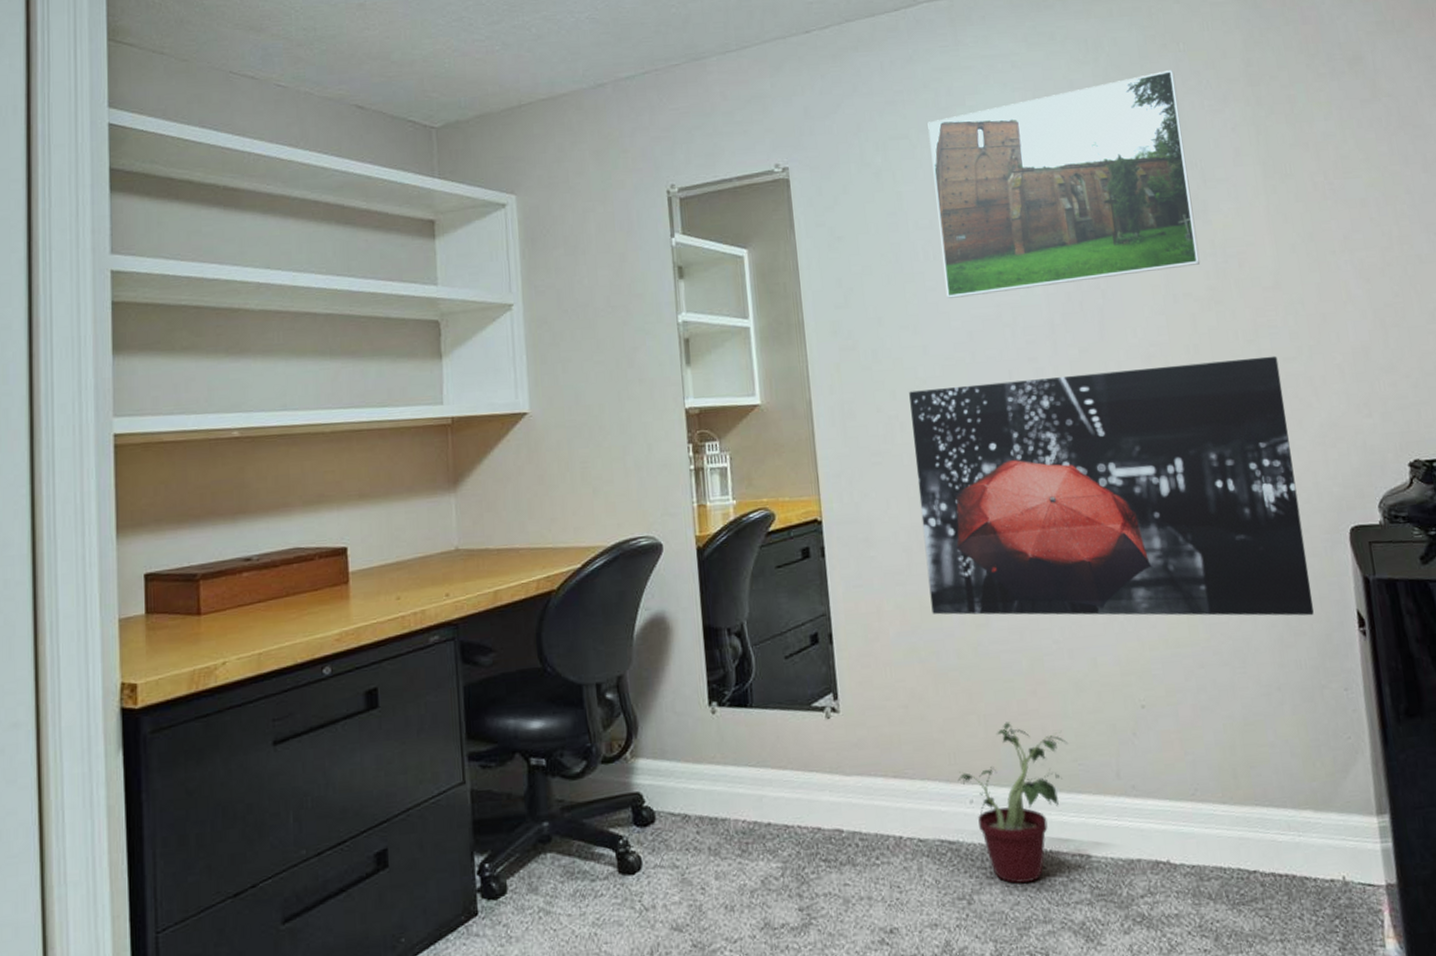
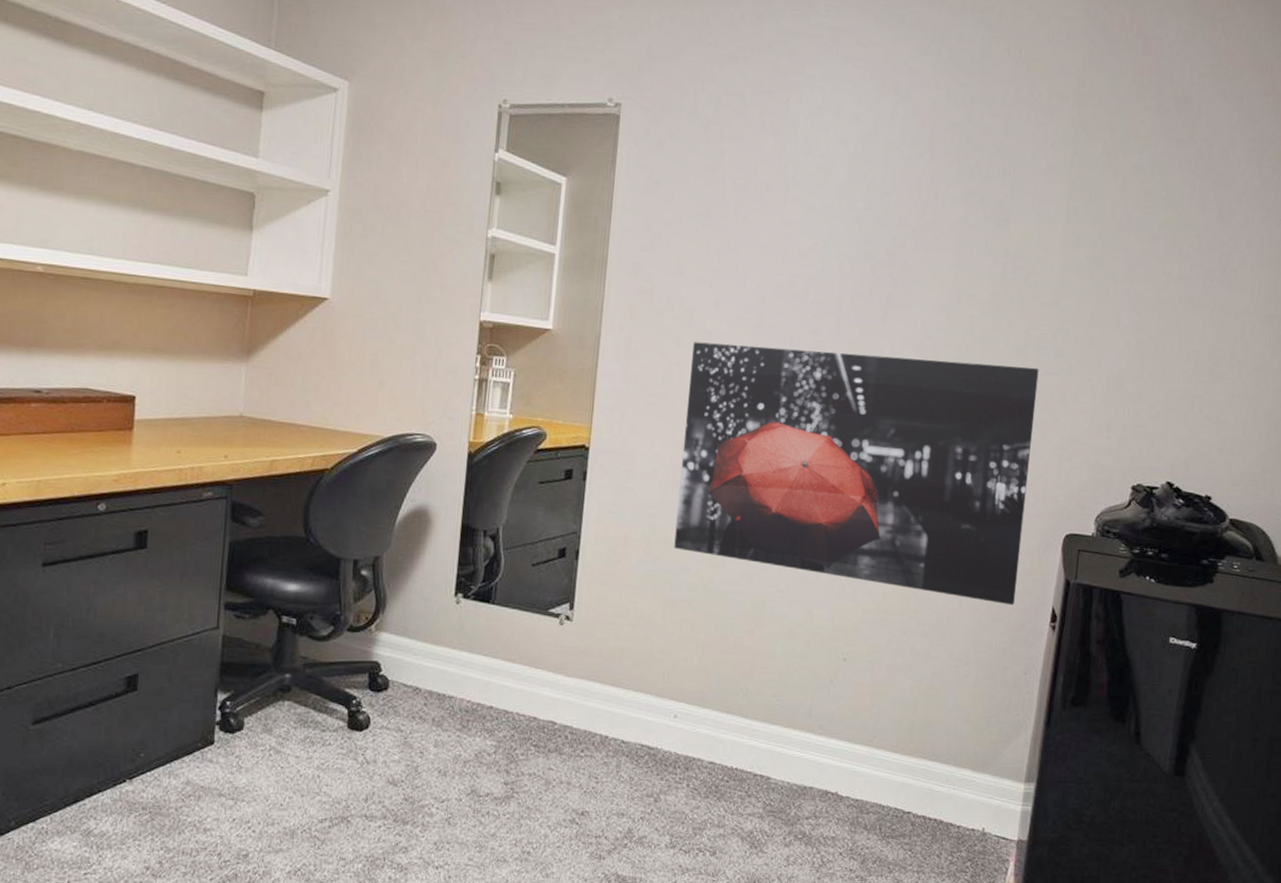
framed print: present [927,70,1200,298] -> none [747,75,1010,271]
potted plant: present [957,721,1067,884] -> none [667,653,771,791]

